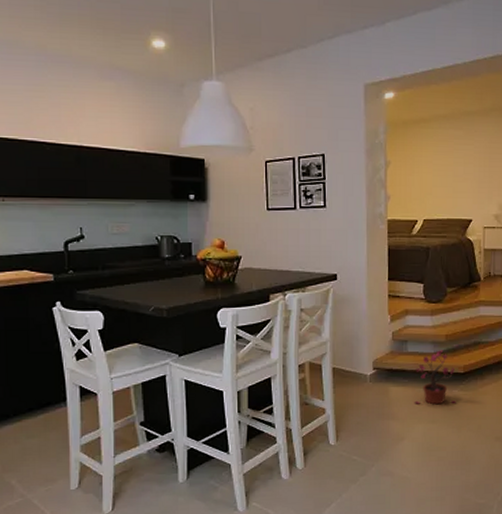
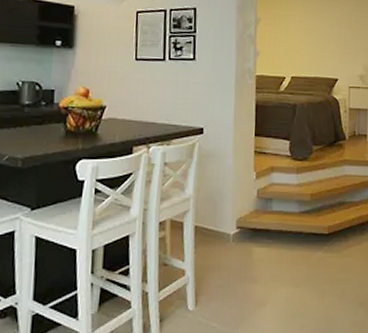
potted plant: present [414,350,456,405] -> none [277,209,320,267]

